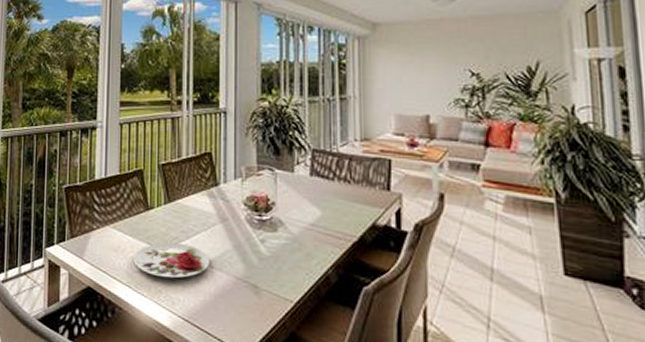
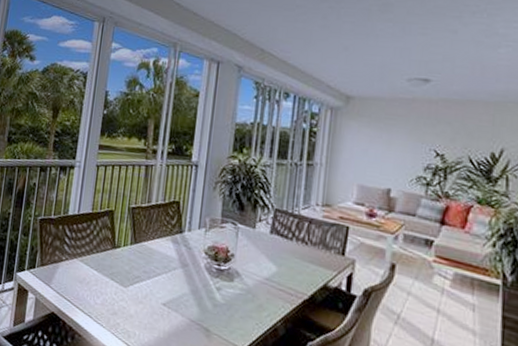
plate: present [133,242,210,279] -> none [96,279,168,314]

